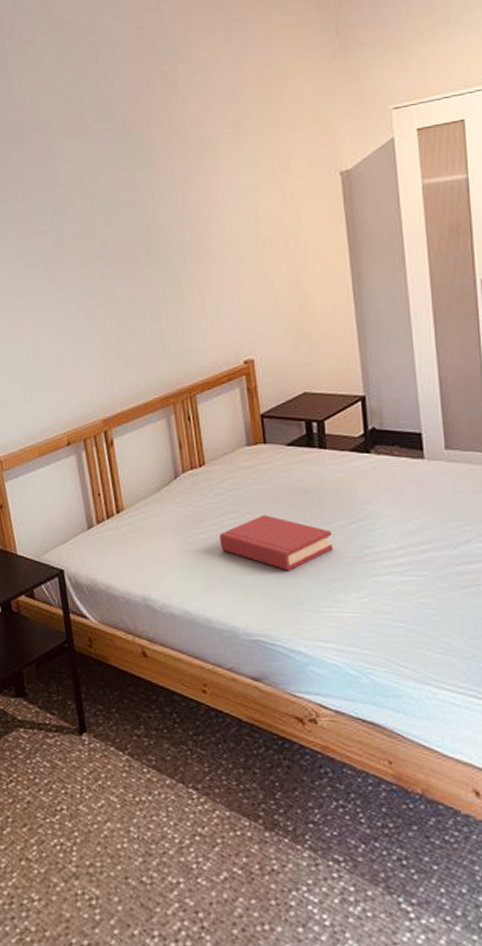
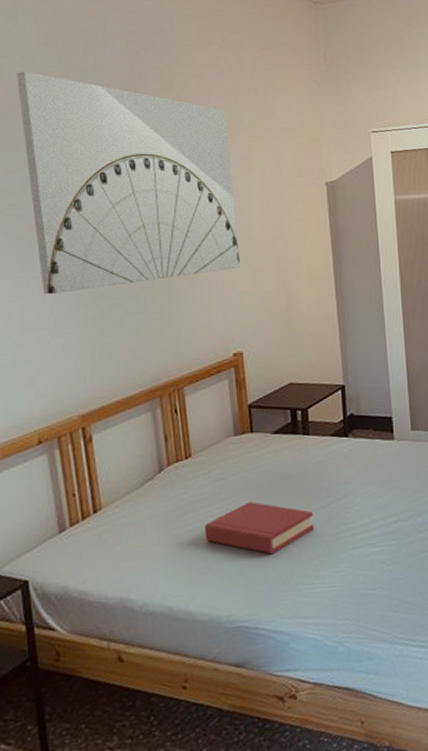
wall art: none [38,92,250,305] -> present [17,71,241,295]

